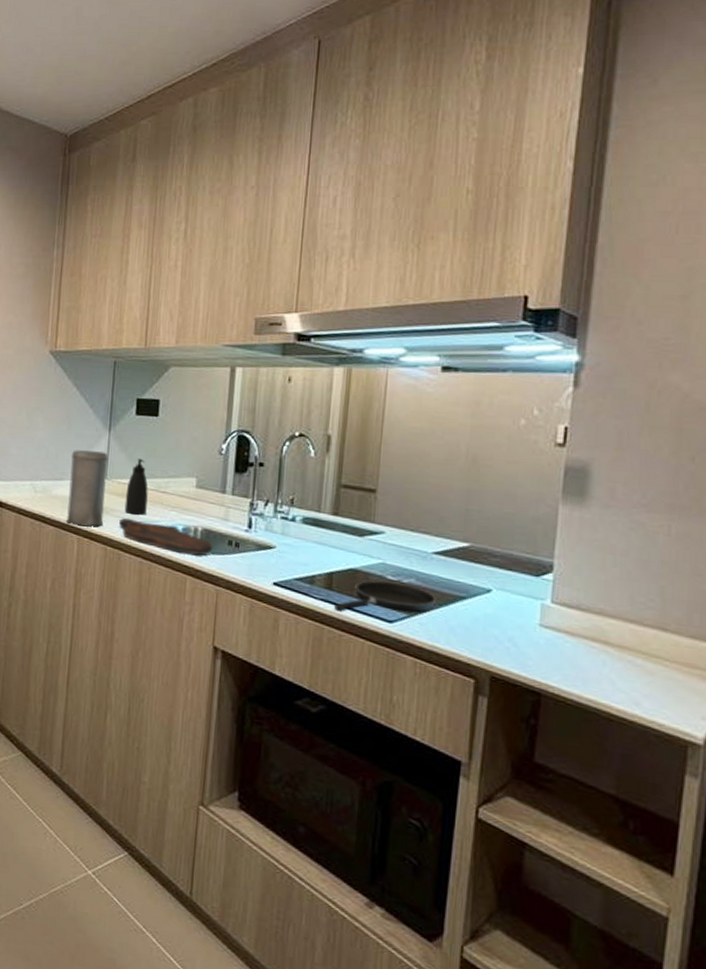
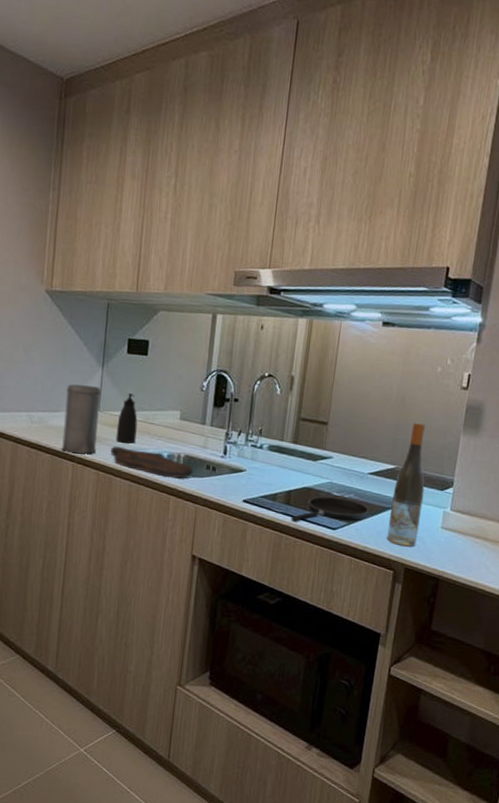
wine bottle: none [463,488,512,650] -> present [387,422,425,547]

